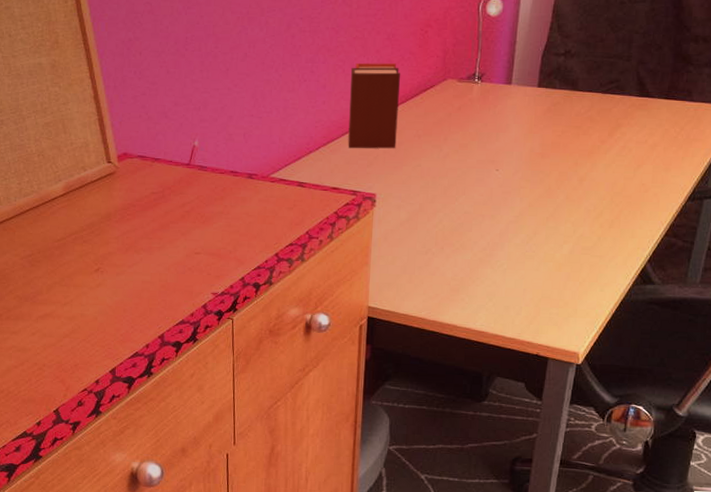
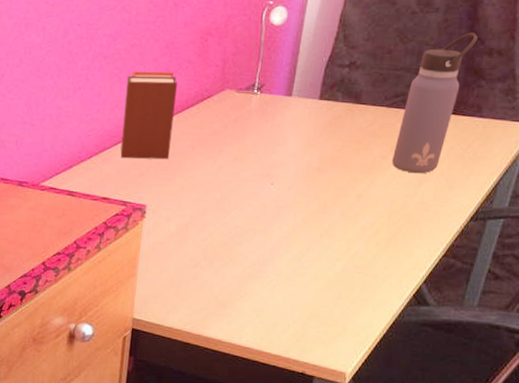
water bottle: none [611,21,683,157] -> present [392,32,478,174]

